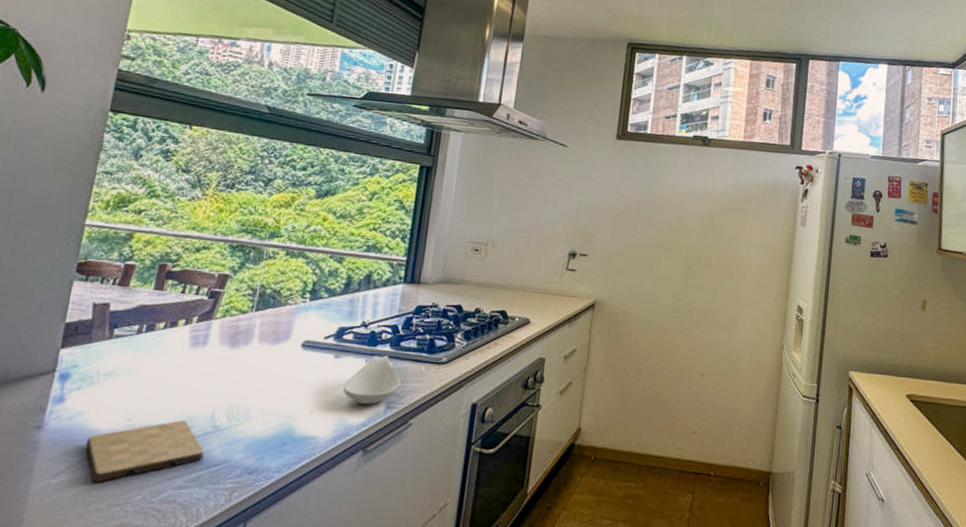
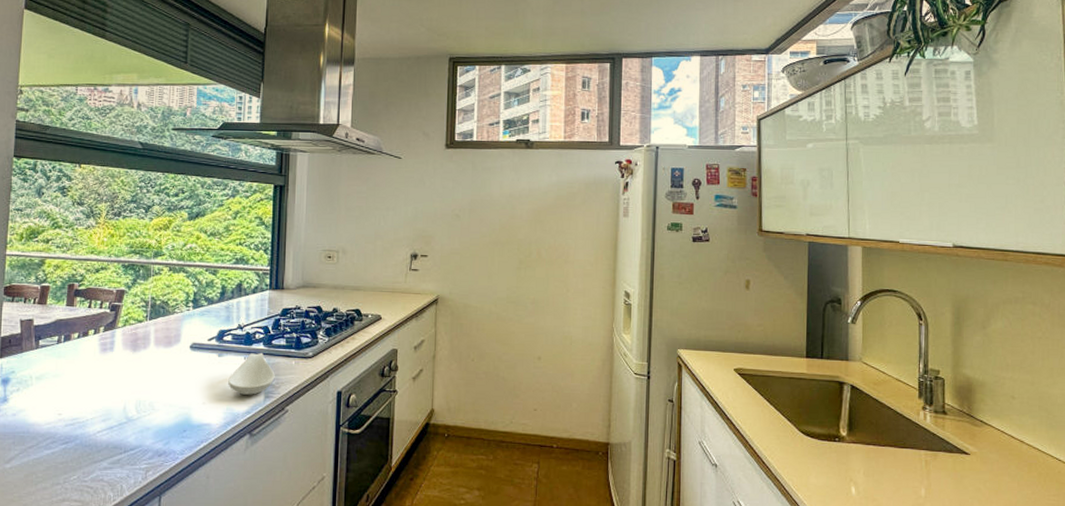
cutting board: present [85,420,205,484] -> none [28,413,121,467]

